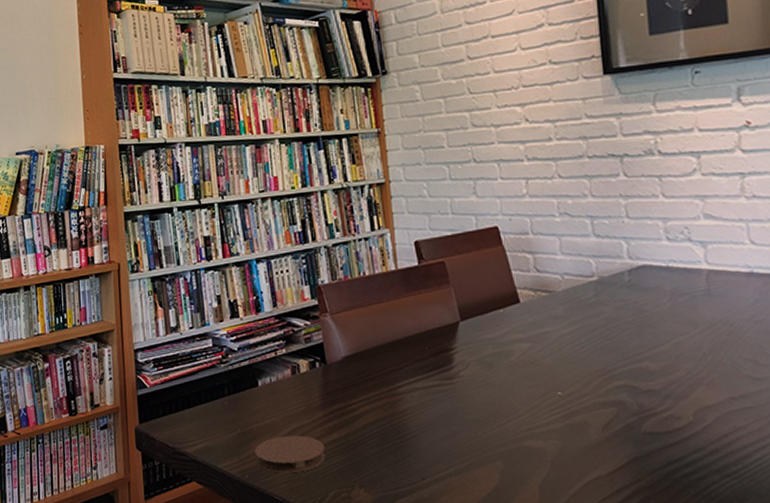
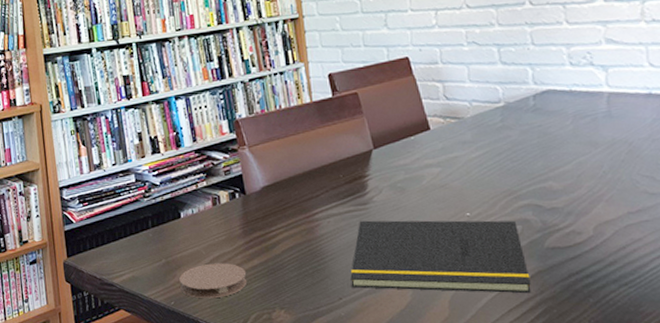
notepad: none [434,396,627,481] -> present [350,220,532,294]

